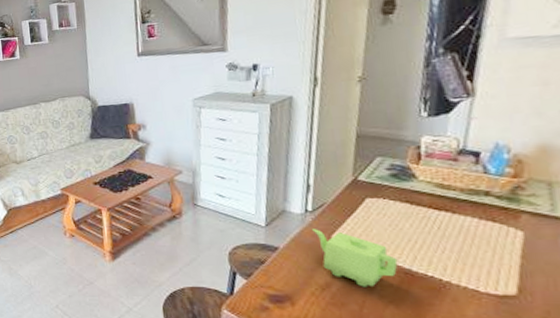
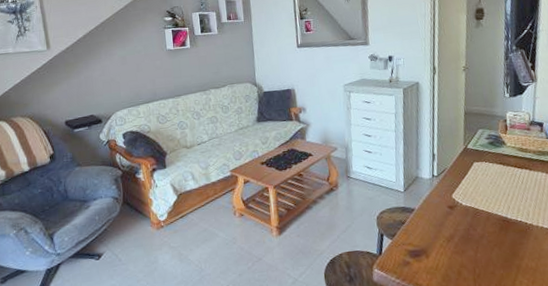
teapot: present [311,229,398,287] -> none [437,190,498,236]

